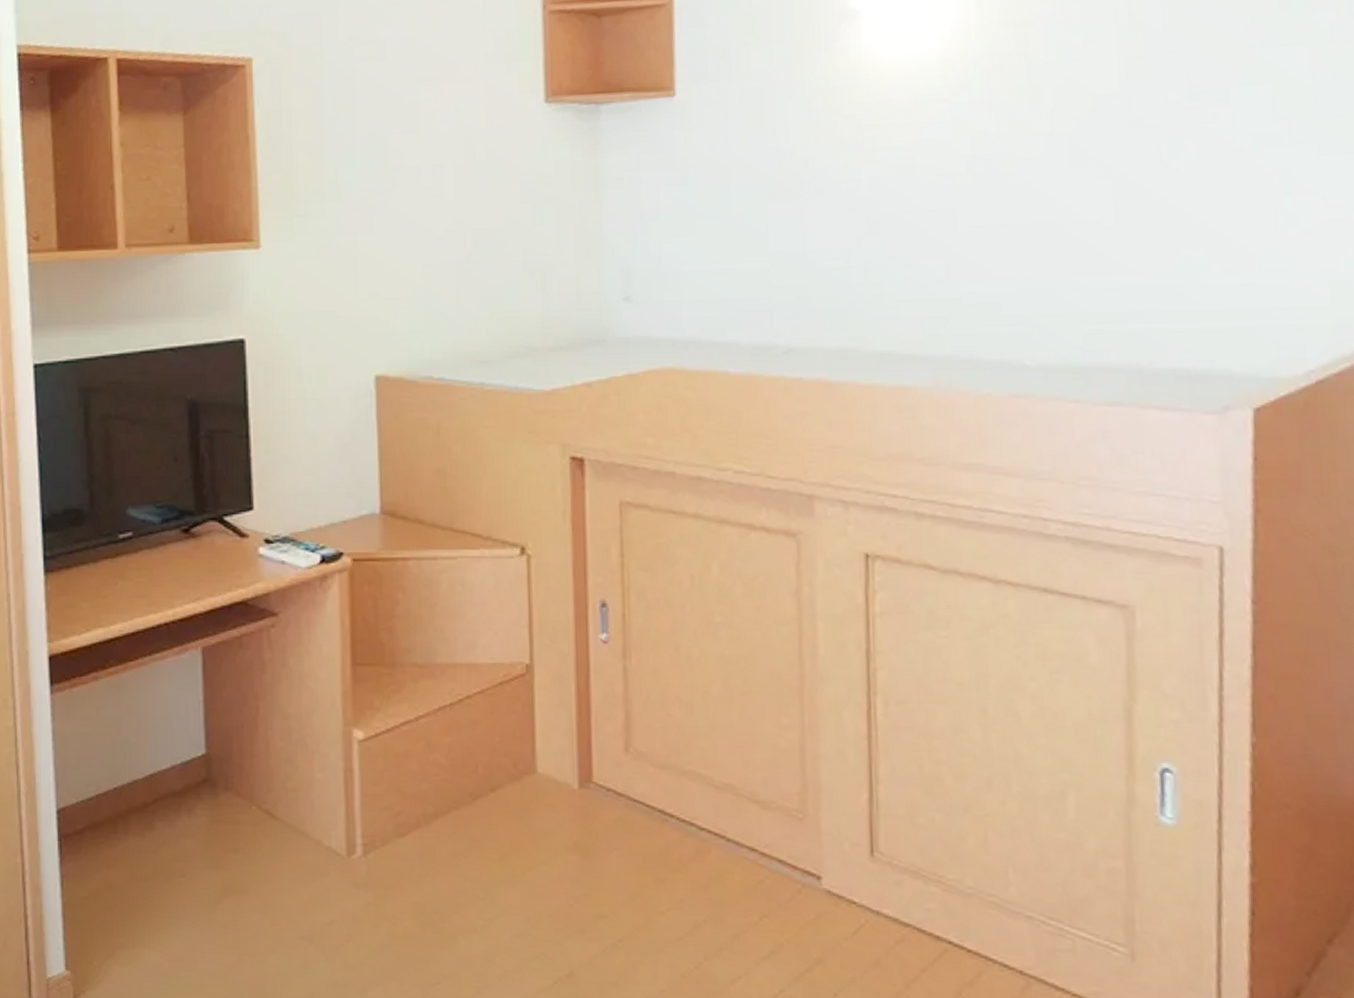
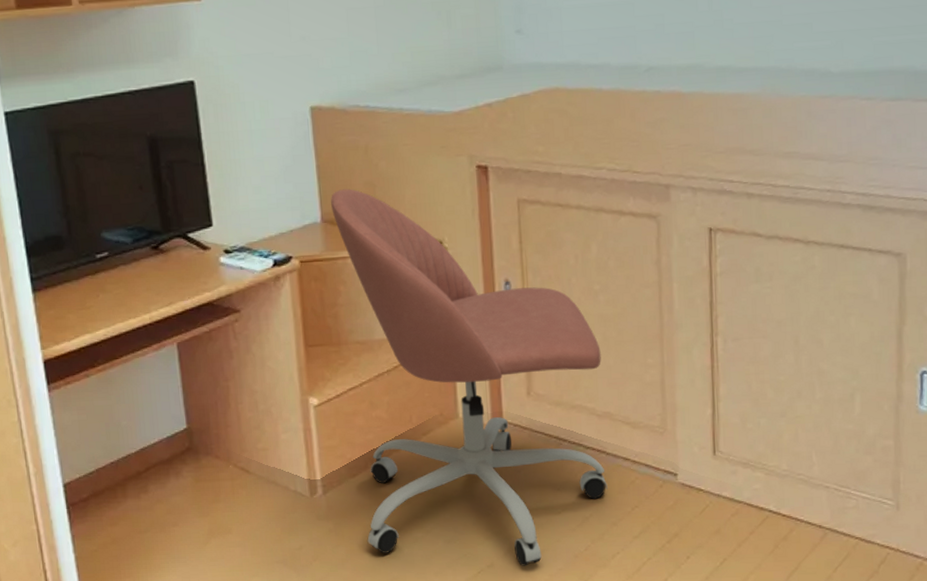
office chair: none [393,475,727,981] -> present [331,189,608,566]

